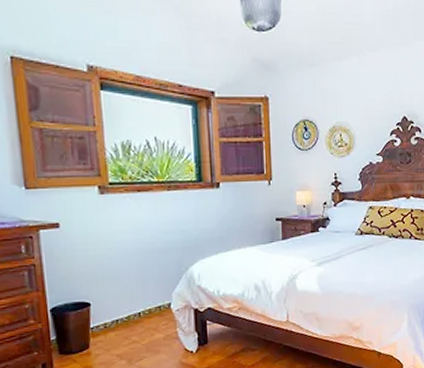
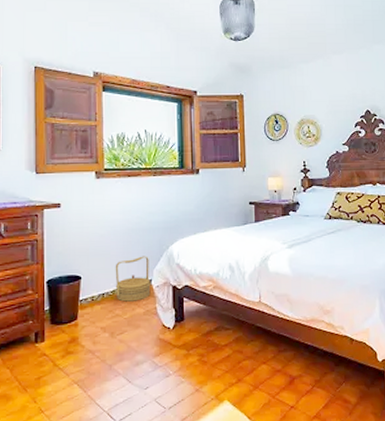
basket: none [128,278,170,328] -> present [115,256,151,302]

